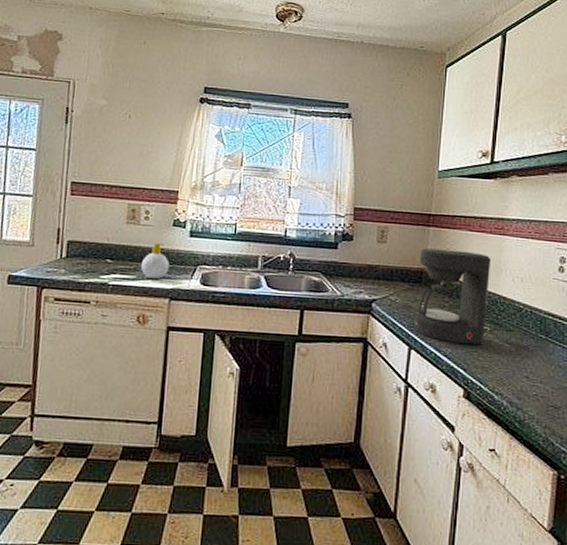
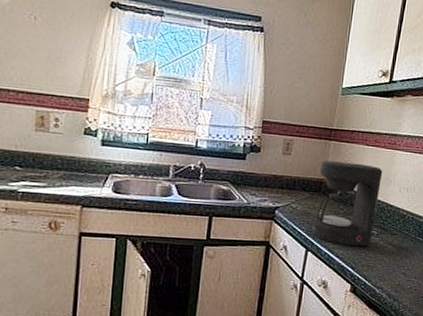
soap bottle: present [140,242,169,280] -> none [51,150,81,188]

